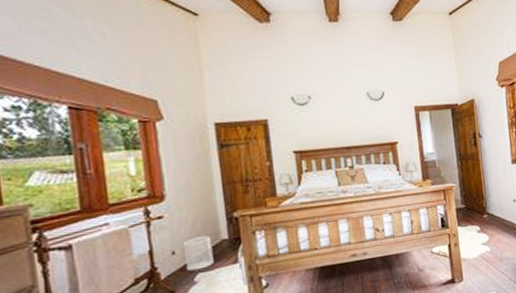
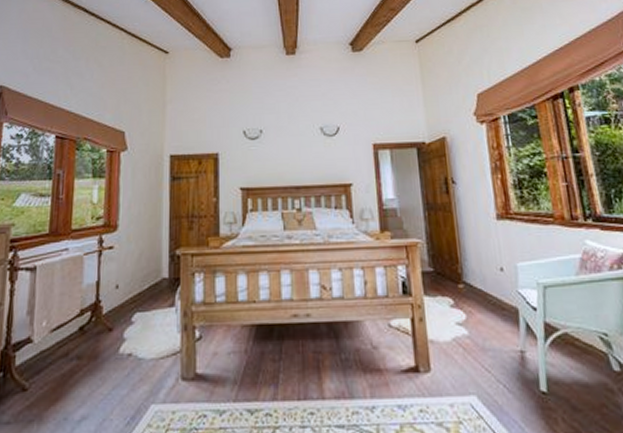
wastebasket: present [182,235,214,272] -> none [126,272,153,309]

